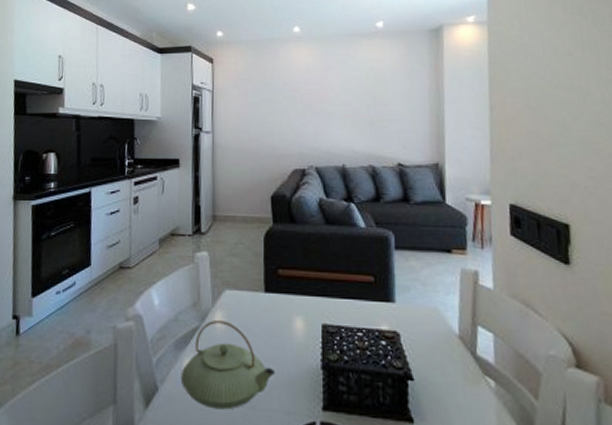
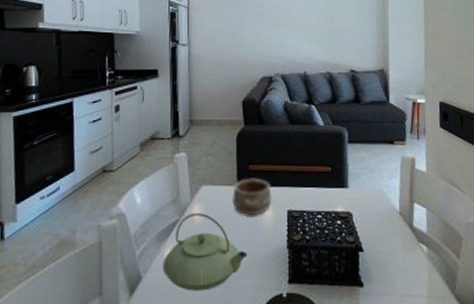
pottery: none [259,284,304,327] -> present [232,178,272,215]

